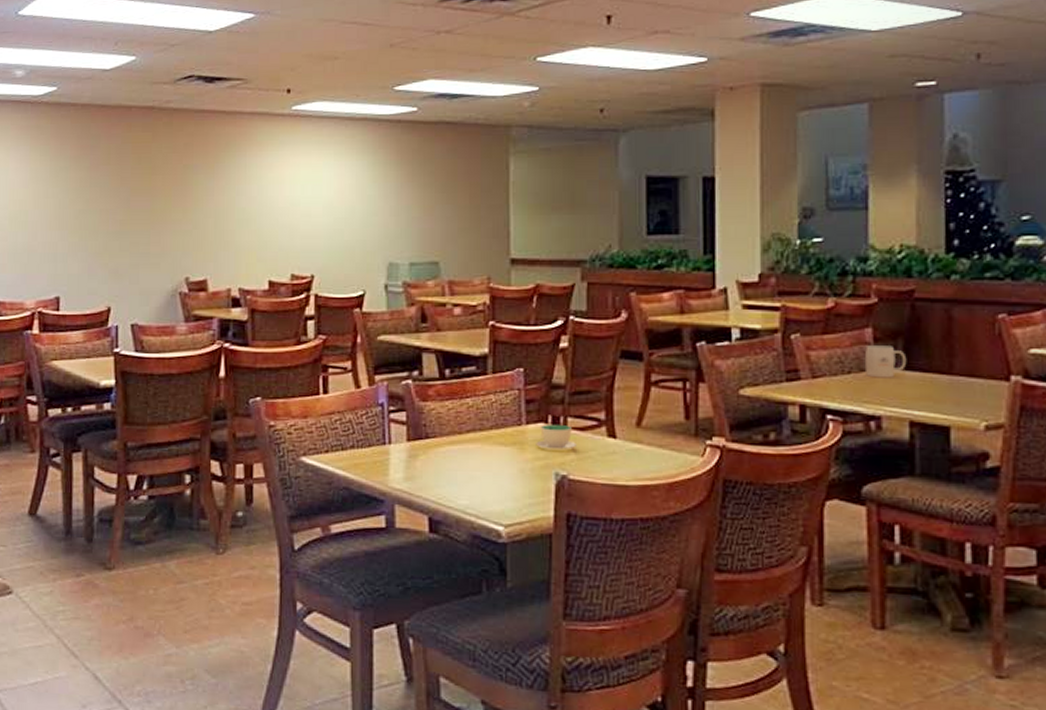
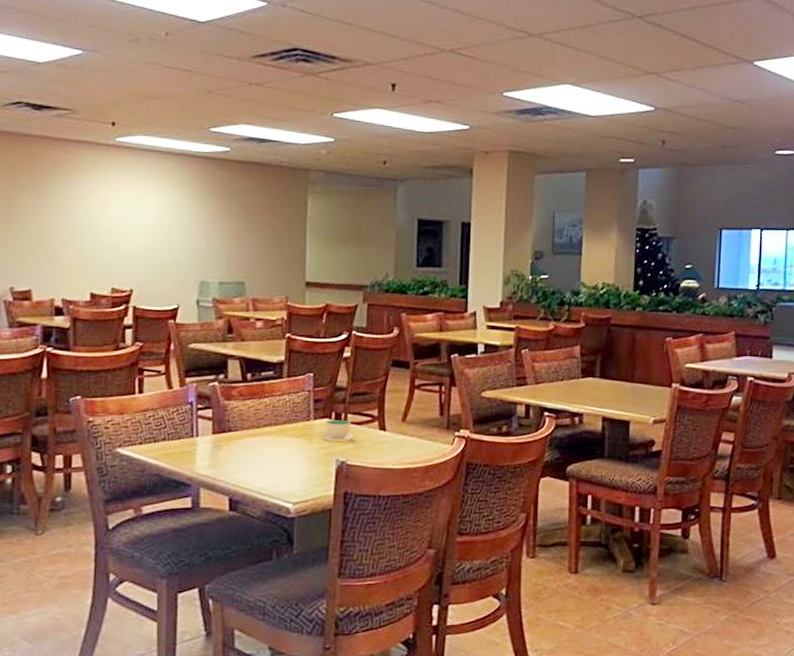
mug: present [864,345,907,378] -> none [573,359,603,385]

